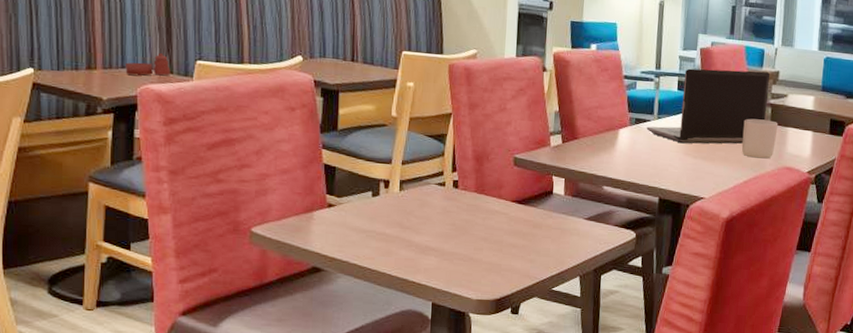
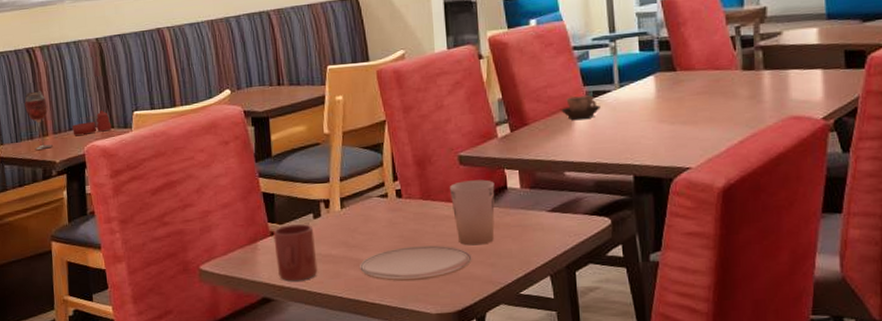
wineglass: none [72,18,101,83] -> present [24,90,53,150]
cup: none [330,199,371,255] -> present [273,224,318,282]
plate: none [410,234,515,268] -> present [359,245,472,282]
cup: none [502,181,543,242] -> present [449,179,495,246]
cup: none [607,120,640,142] -> present [561,95,601,120]
laptop computer: present [646,68,770,144] -> none [607,10,756,111]
mug: present [741,118,778,159] -> none [728,65,775,112]

